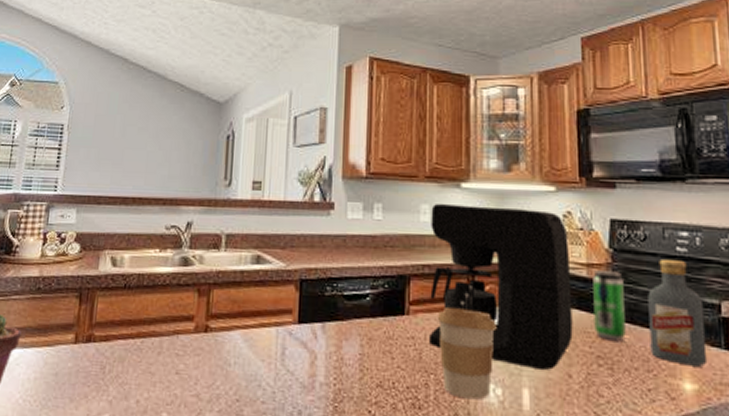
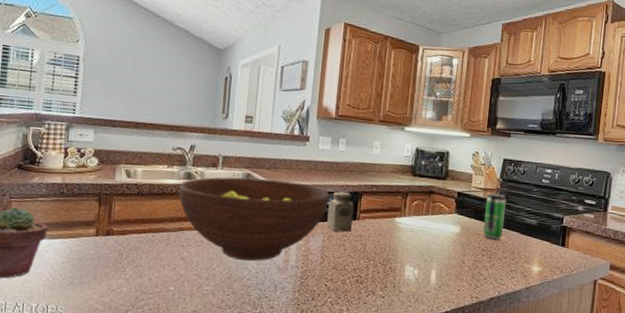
fruit bowl: none [173,261,366,376] -> present [179,177,330,261]
salt shaker: none [365,275,400,333] -> present [327,191,354,232]
coffee maker: present [430,203,573,371] -> none [372,141,474,259]
coffee cup: present [437,308,497,400] -> none [378,216,419,277]
vodka: present [648,258,708,367] -> none [516,187,554,257]

